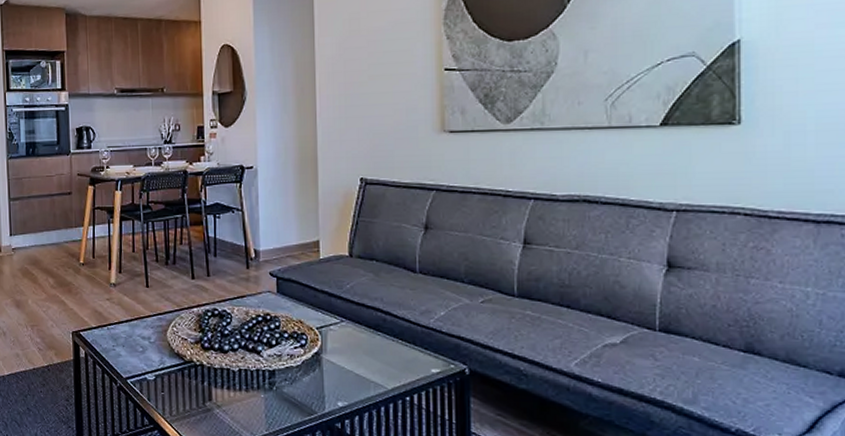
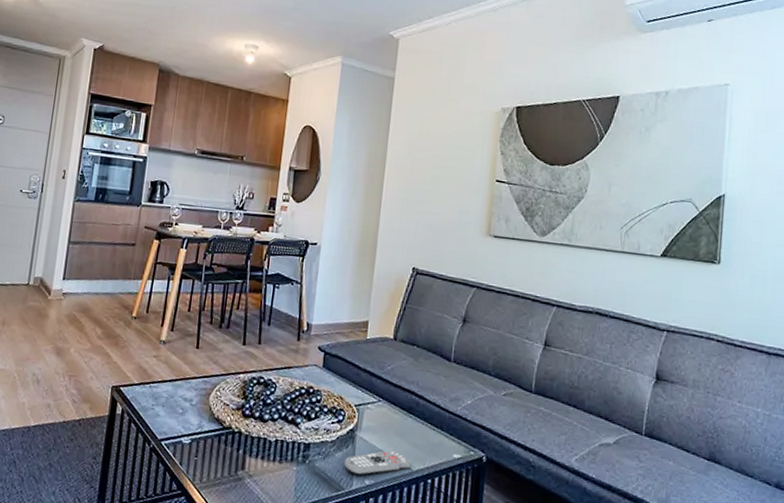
remote control: none [314,370,386,398] -> present [344,450,411,476]

